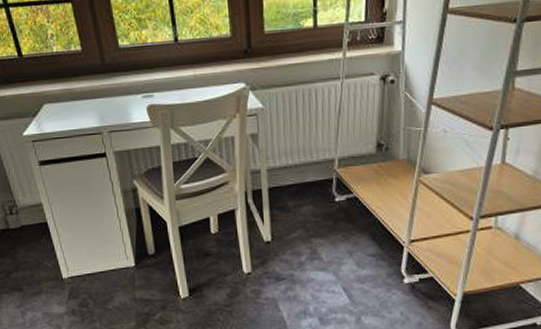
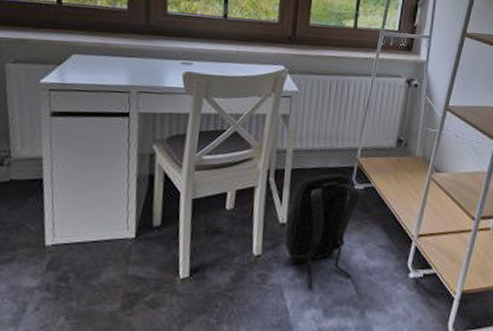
backpack: none [272,187,343,300] -> present [285,173,360,289]

